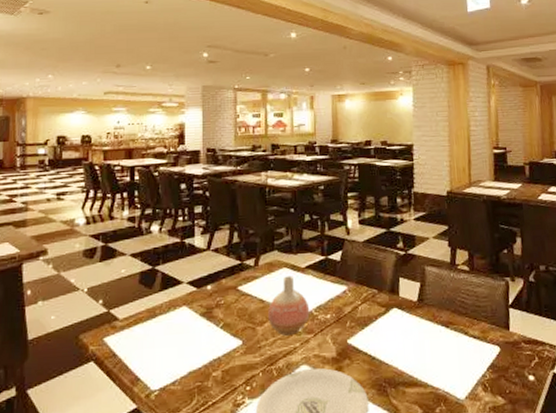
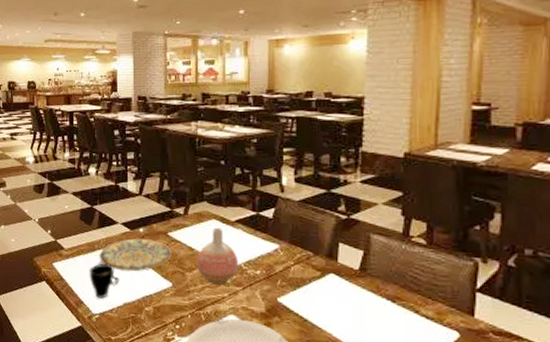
cup: none [148,330,184,371] -> present [89,264,120,298]
plate: none [161,296,243,336] -> present [99,238,173,272]

